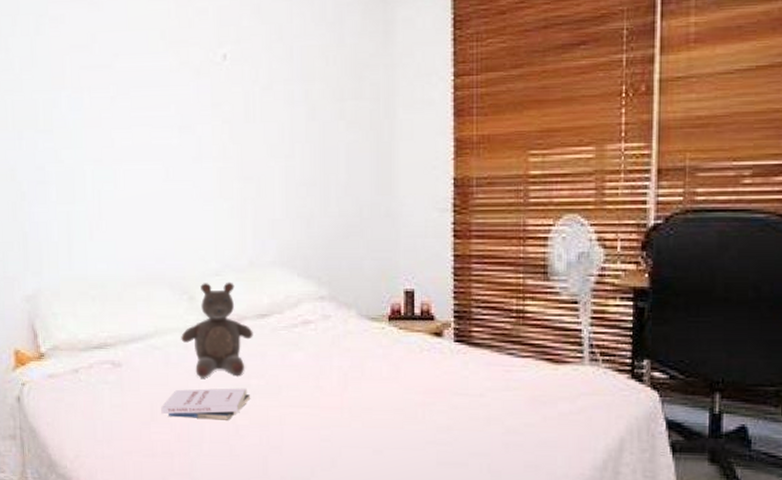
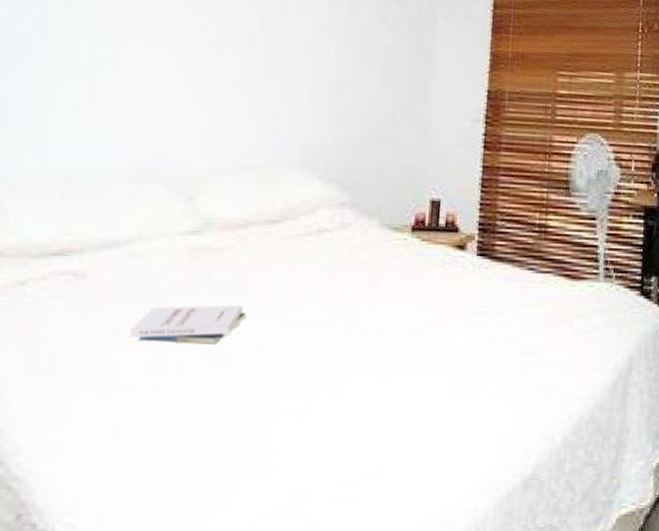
stuffed bear: present [181,282,253,378] -> none [169,182,260,293]

